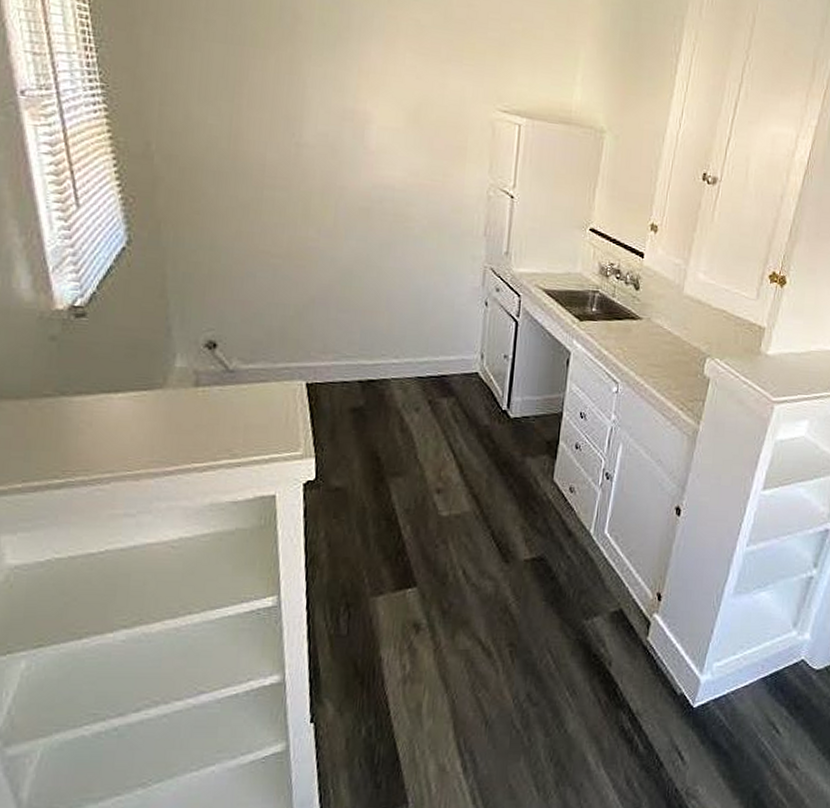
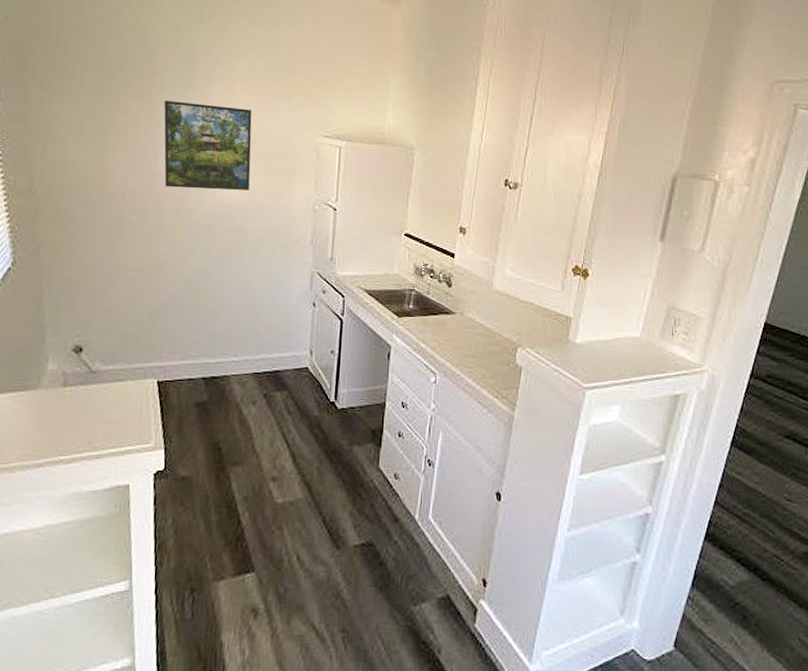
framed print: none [310,55,417,170] -> present [164,100,252,190]

